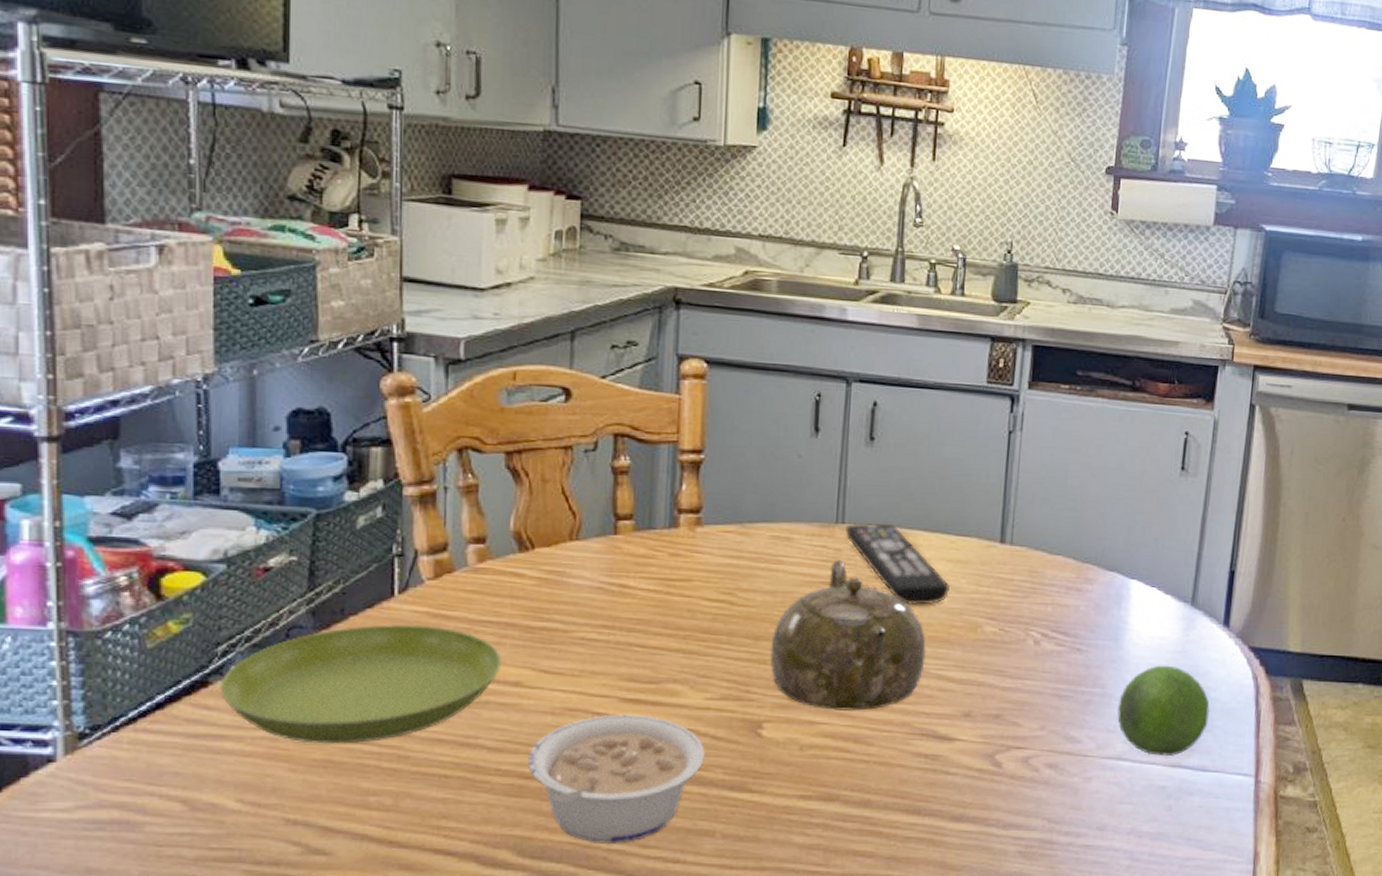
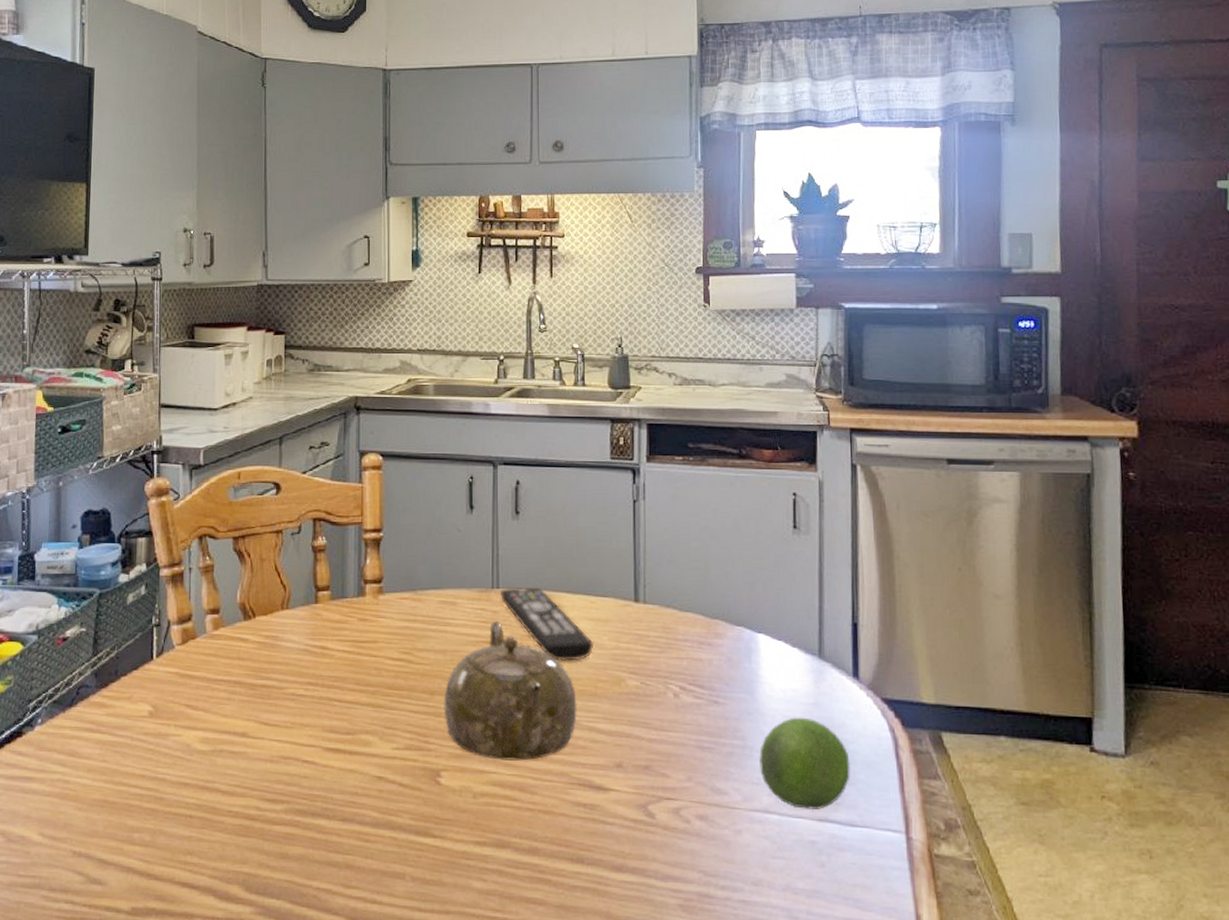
saucer: present [219,623,503,744] -> none [30,682,233,787]
legume: present [528,714,705,845] -> none [253,762,394,884]

